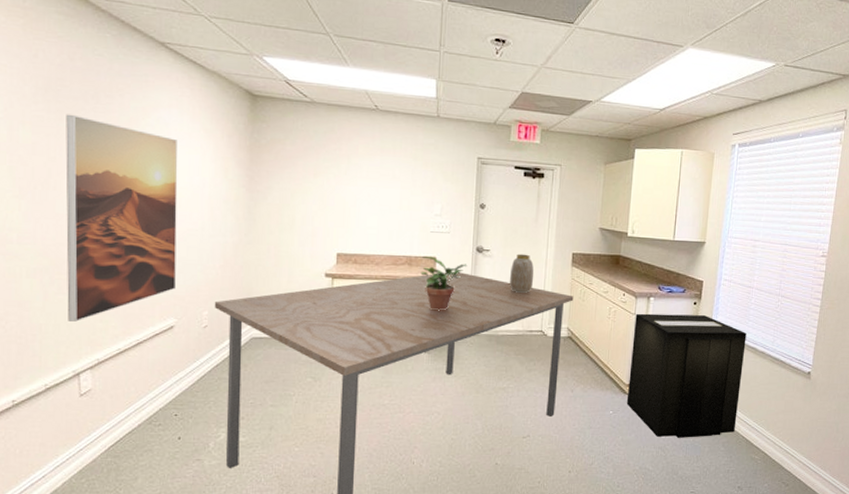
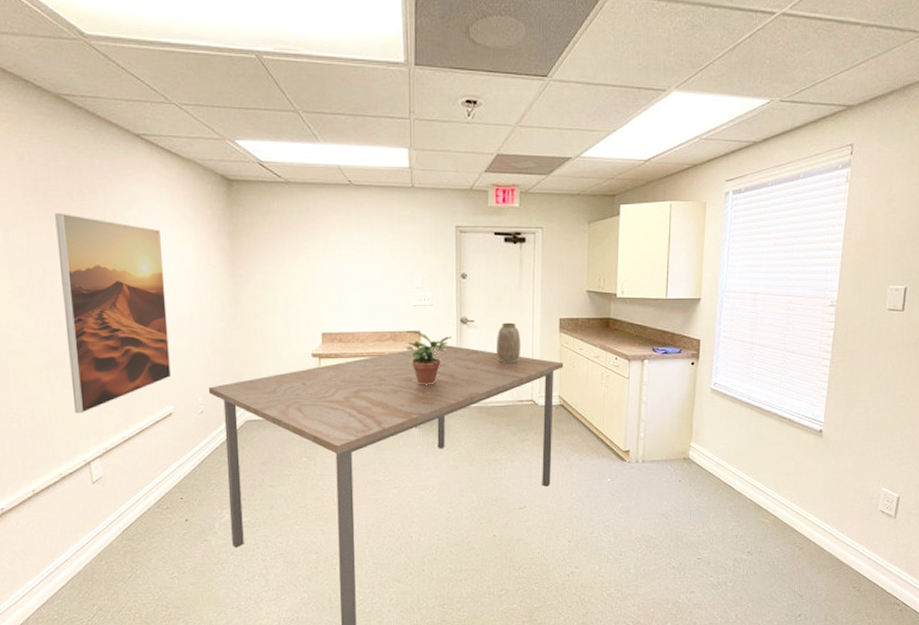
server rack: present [626,313,747,438] -> none [624,376,750,504]

